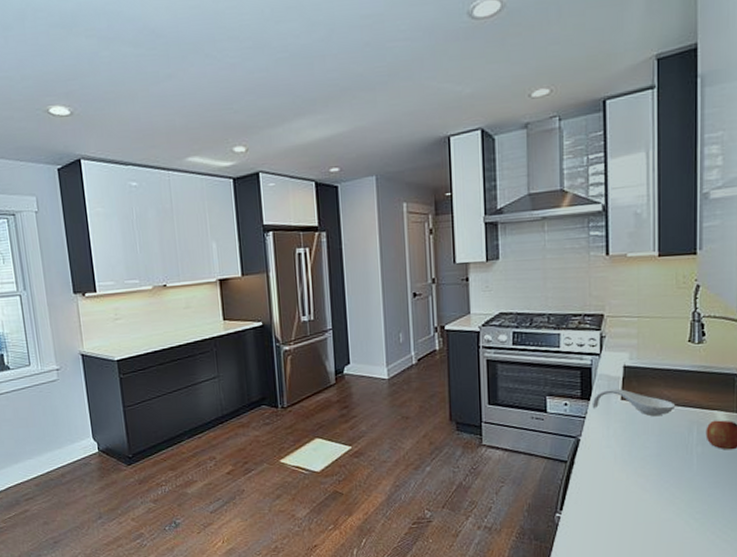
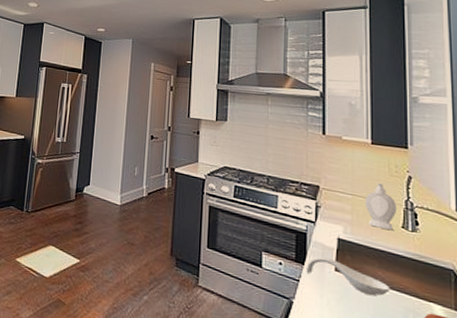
soap bottle: none [651,298,684,348] -> present [364,182,397,231]

